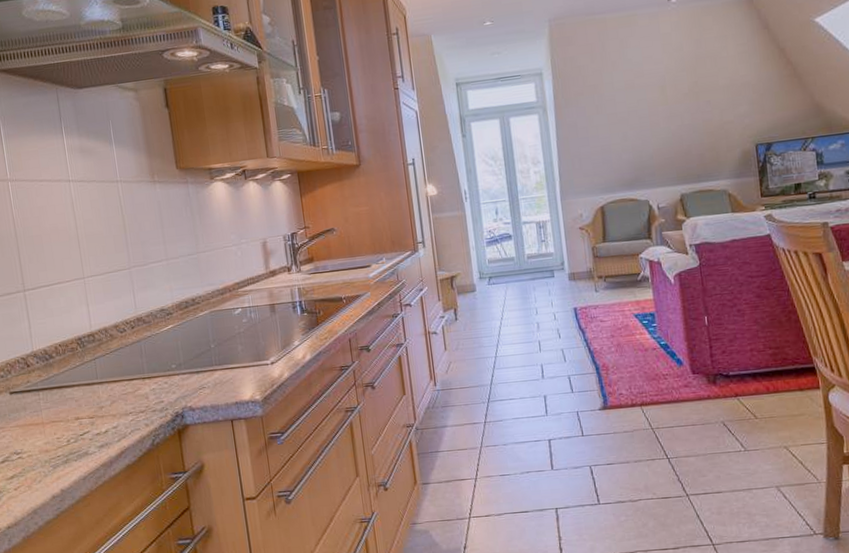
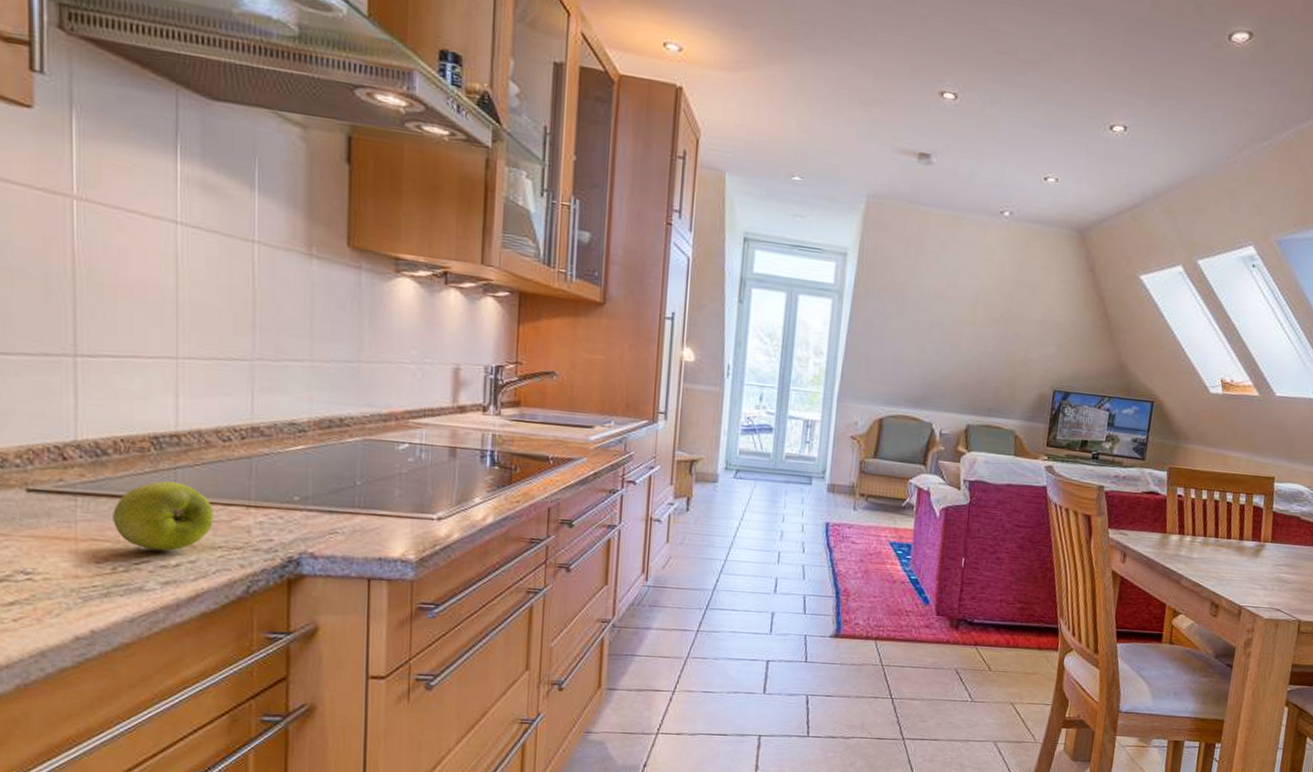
apple: none [61,369,124,423] -> present [113,481,215,552]

